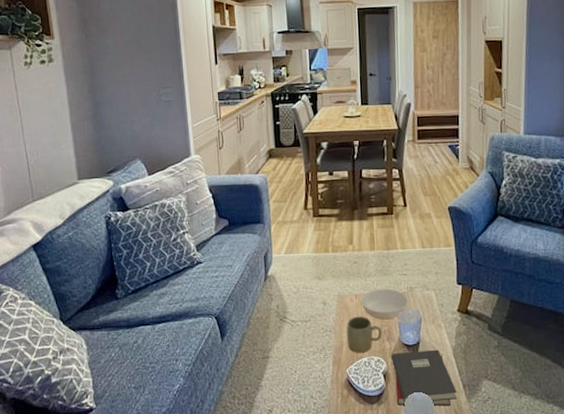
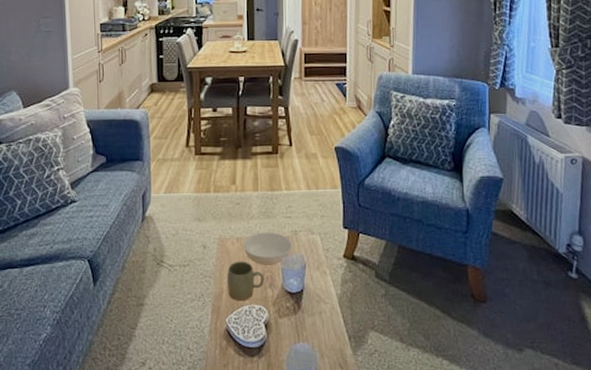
hardback book: present [391,349,457,406] -> none [274,298,342,359]

